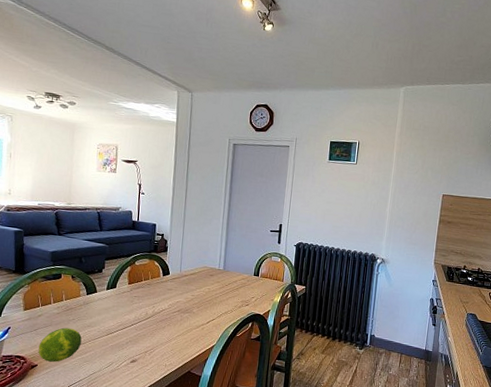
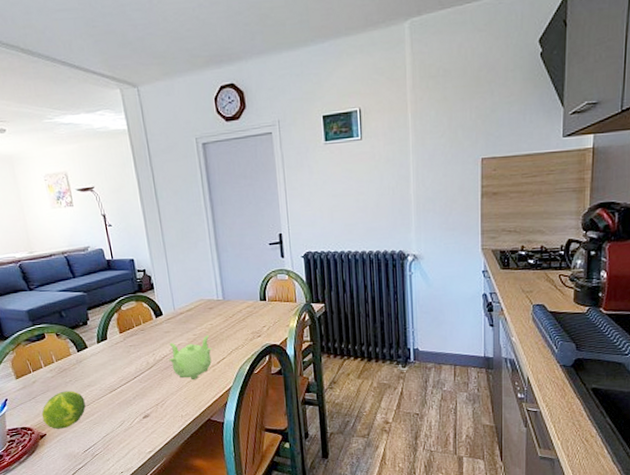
teapot: none [166,297,206,334] -> present [169,335,213,379]

